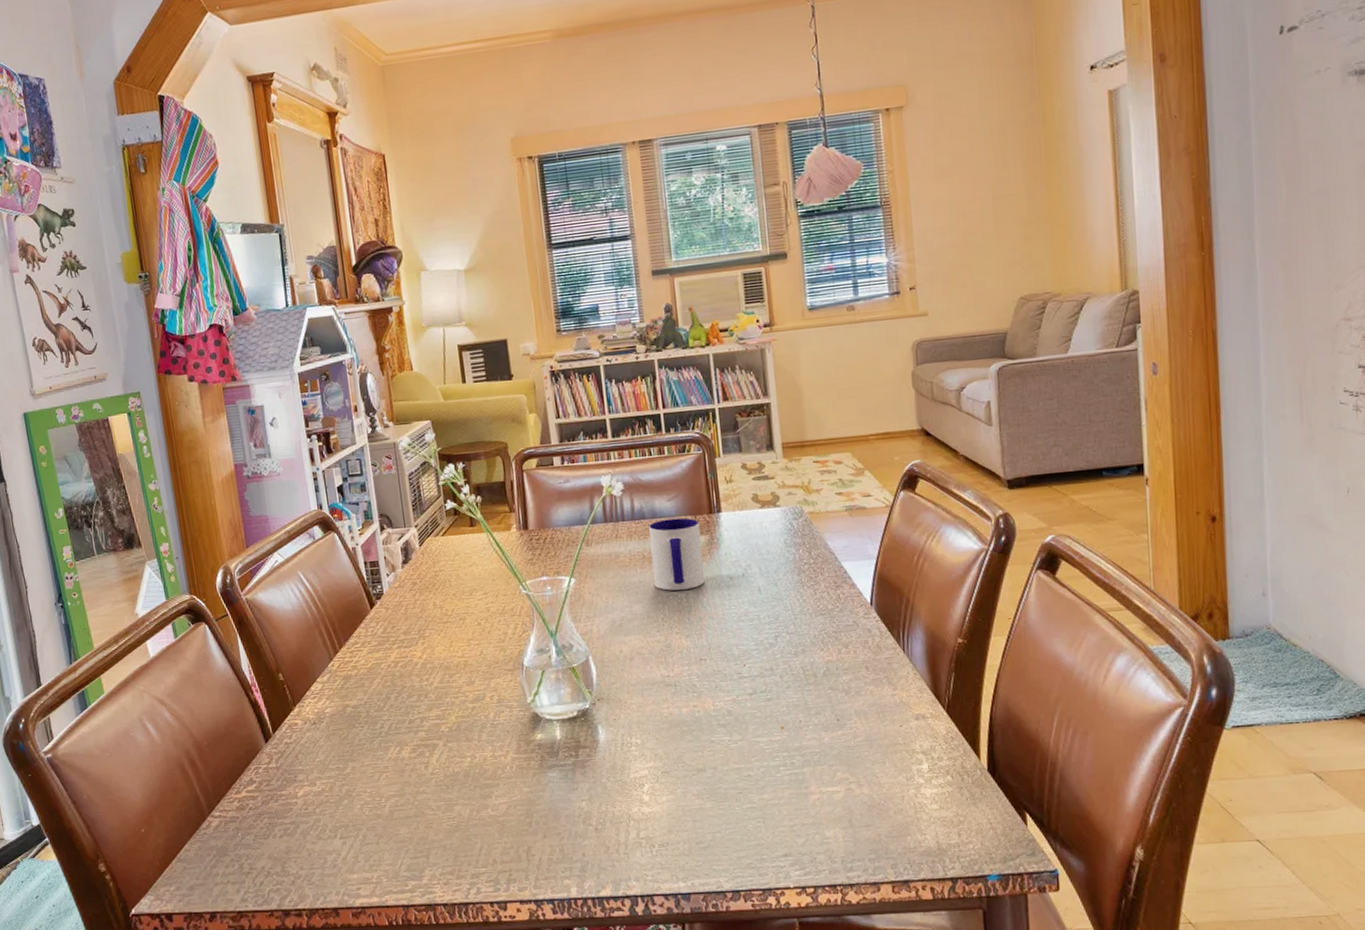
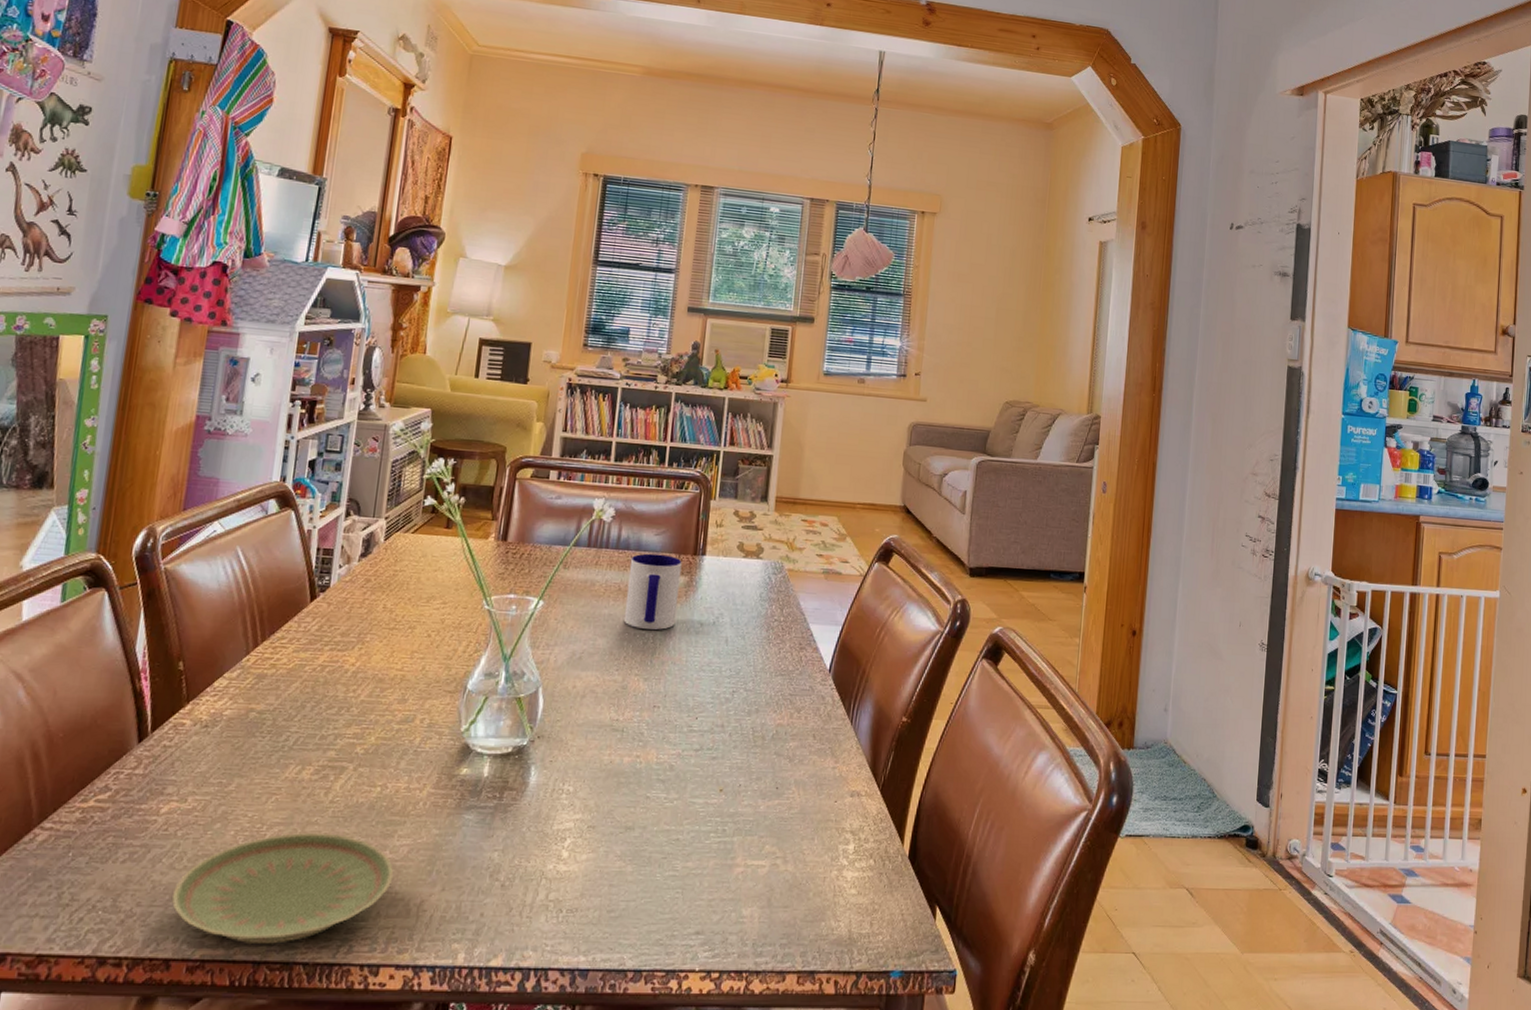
plate: none [325,799,500,893] -> present [172,832,394,945]

